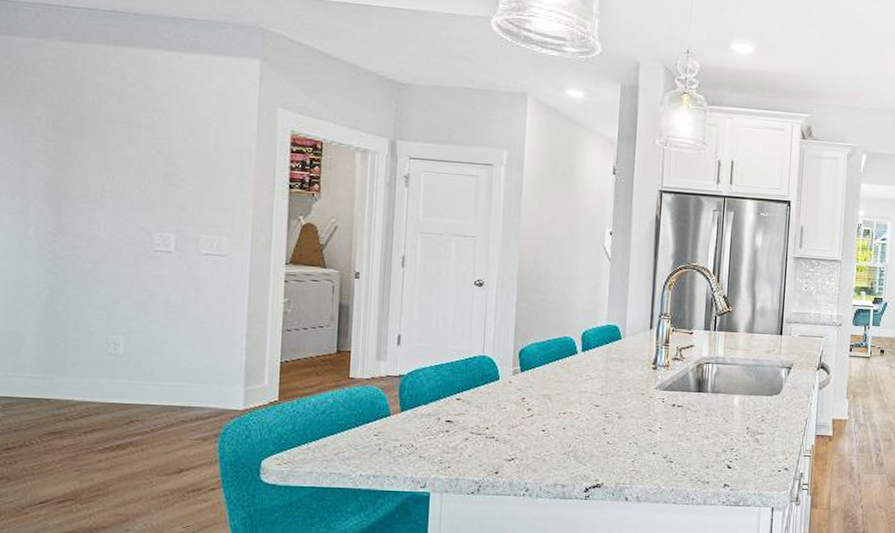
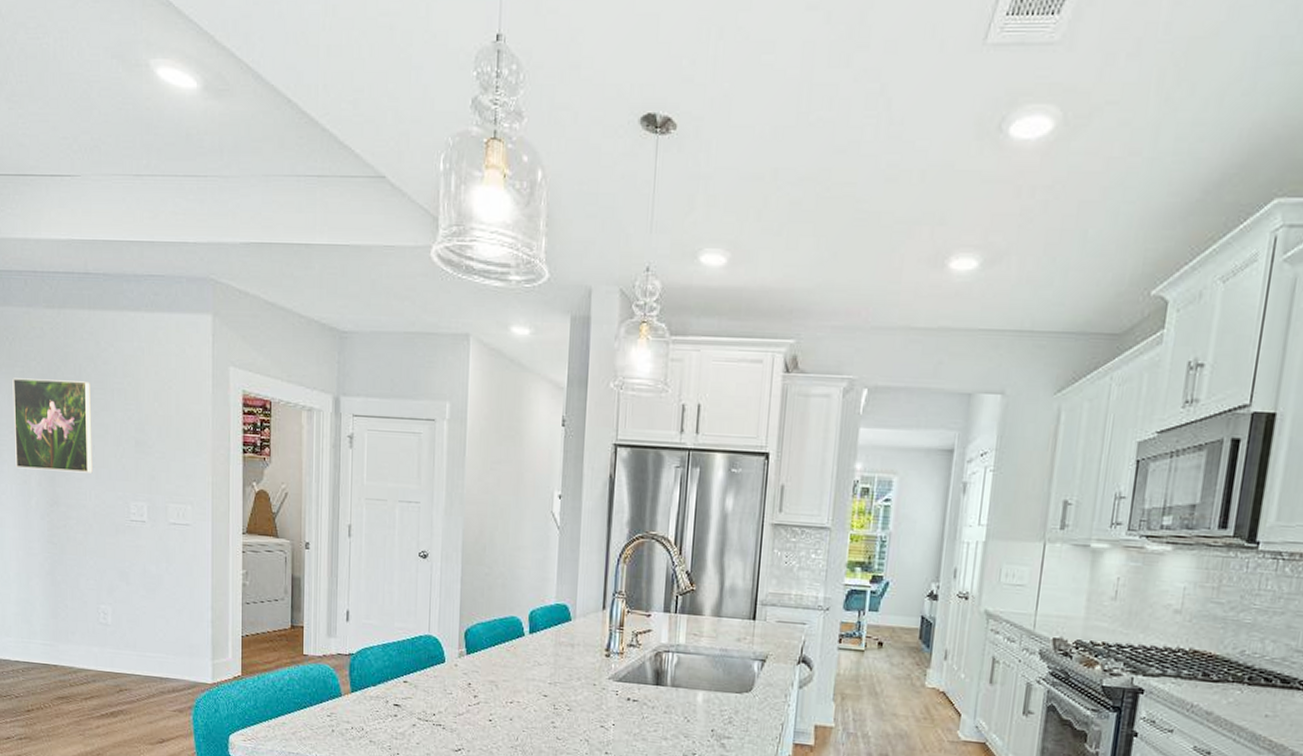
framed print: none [10,106,112,204] -> present [12,378,93,474]

